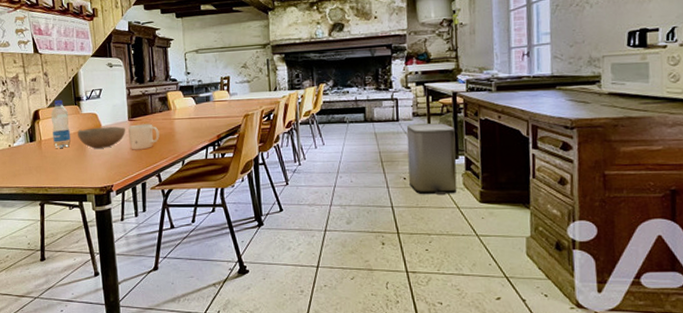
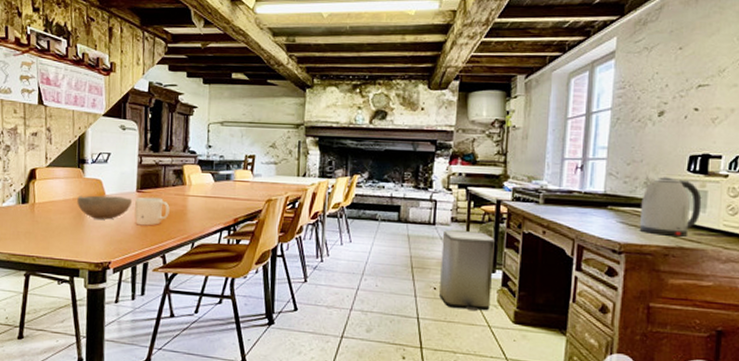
bottle: present [51,99,71,149] -> none [48,159,70,215]
kettle: none [587,53,645,108] -> present [639,177,702,237]

